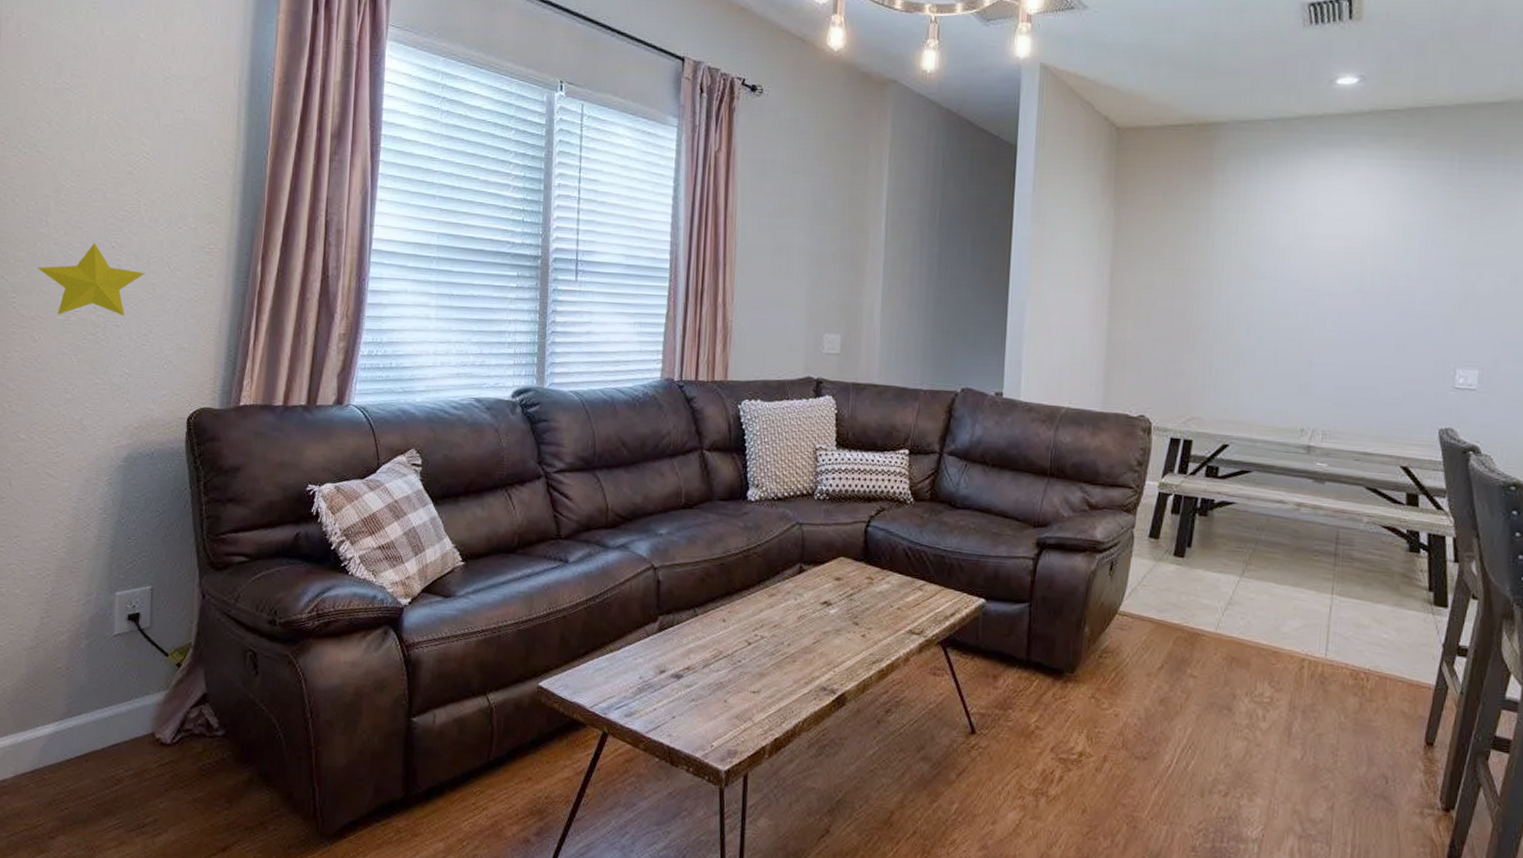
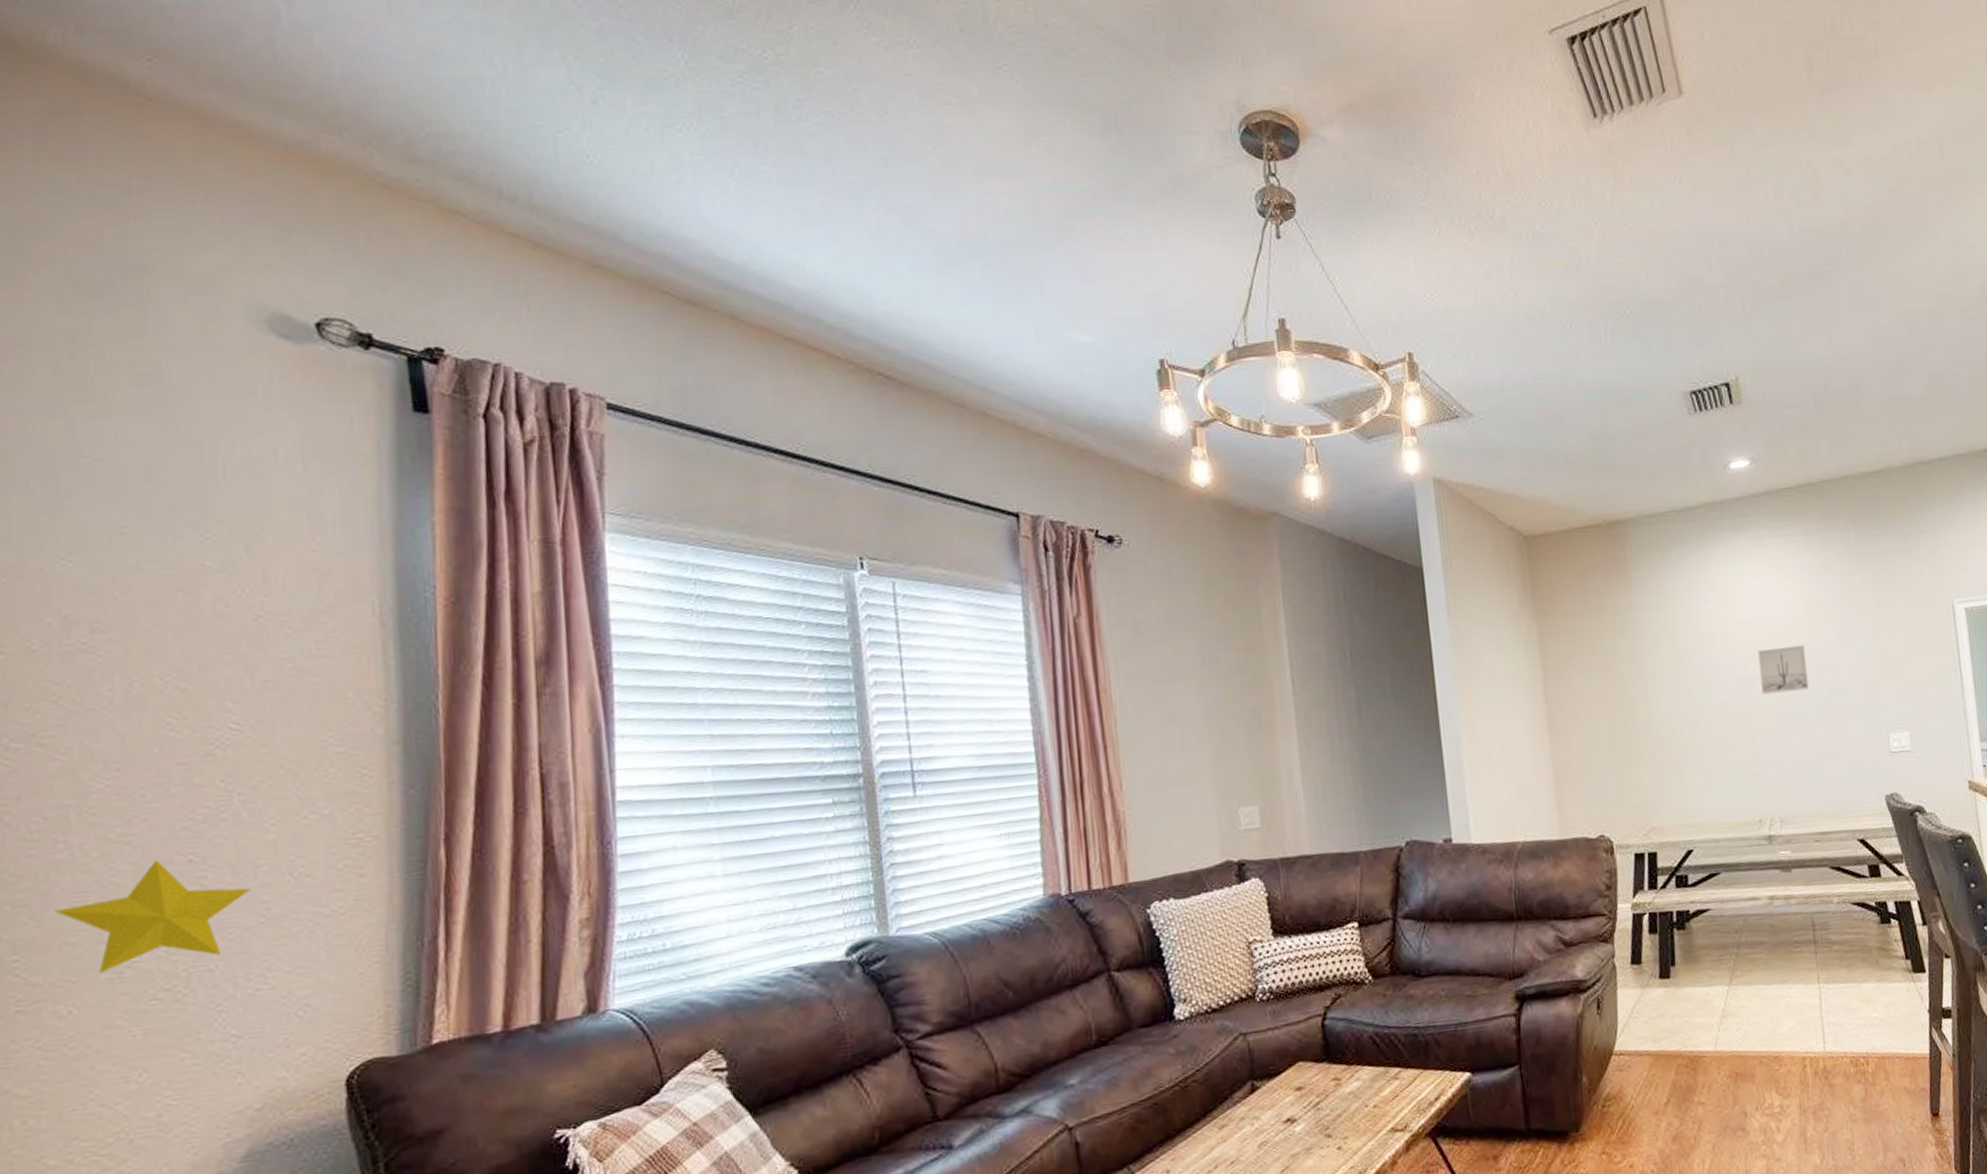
wall art: none [1327,266,1381,313] -> present [1757,645,1809,694]

